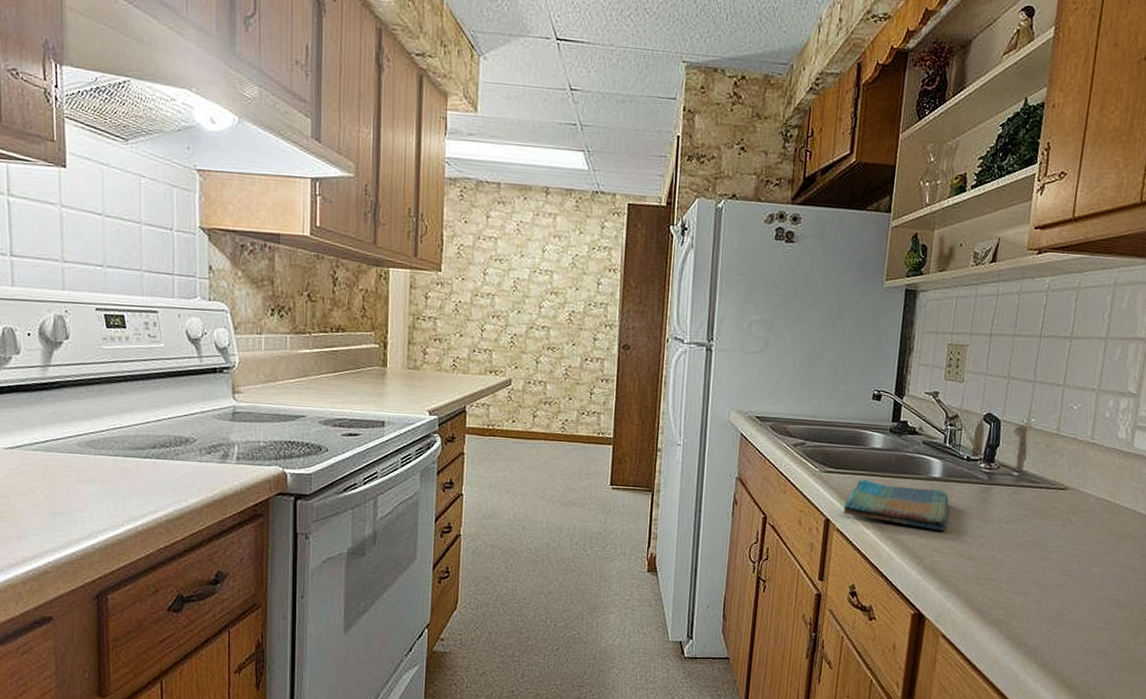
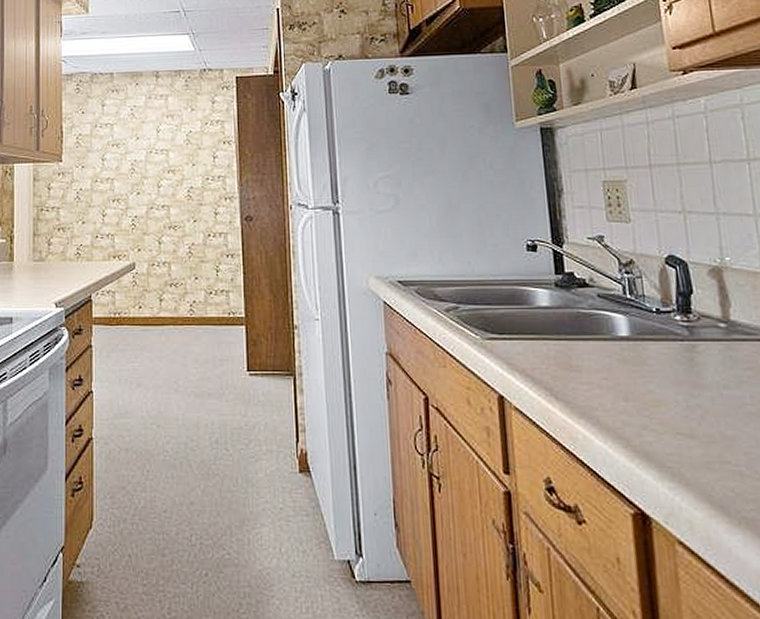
dish towel: present [844,479,949,530] -> none [518,345,651,402]

